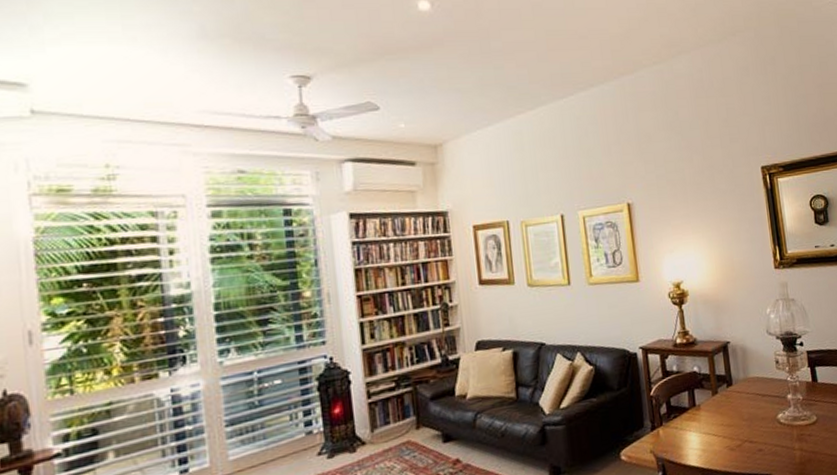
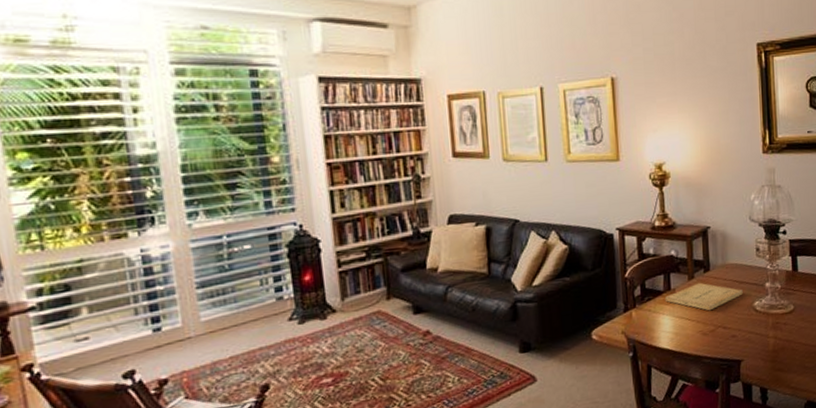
book: none [690,397,766,426] -> present [664,282,743,311]

